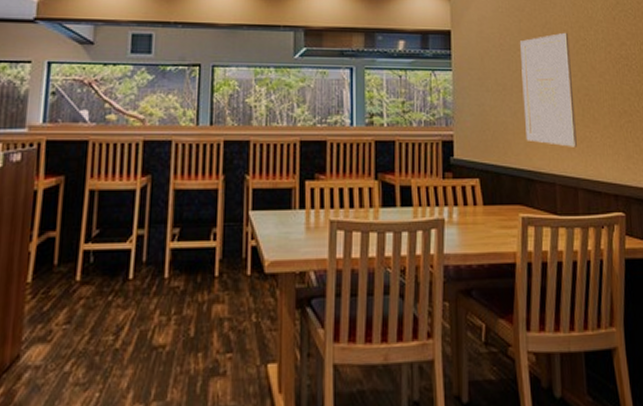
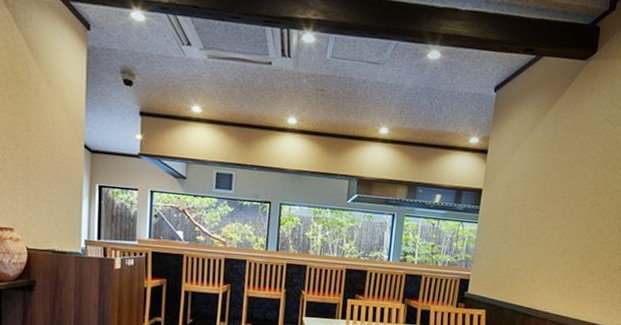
wall art: present [520,32,577,147] -> none [530,198,586,293]

